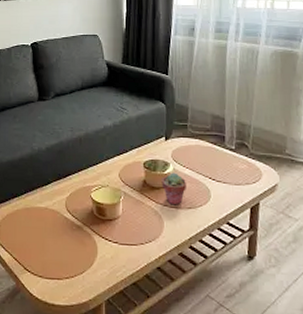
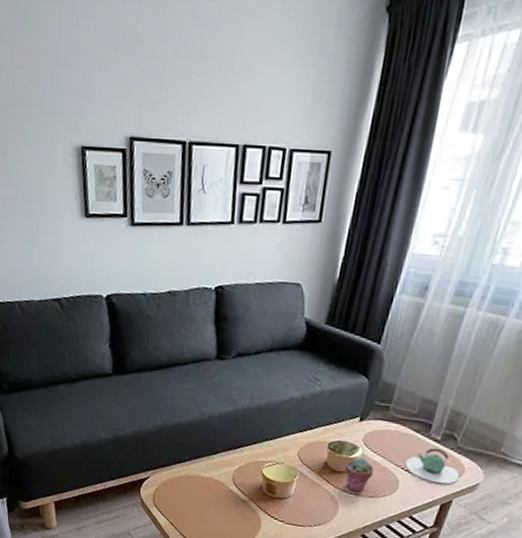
teapot: none [211,156,260,188] -> present [405,448,460,484]

